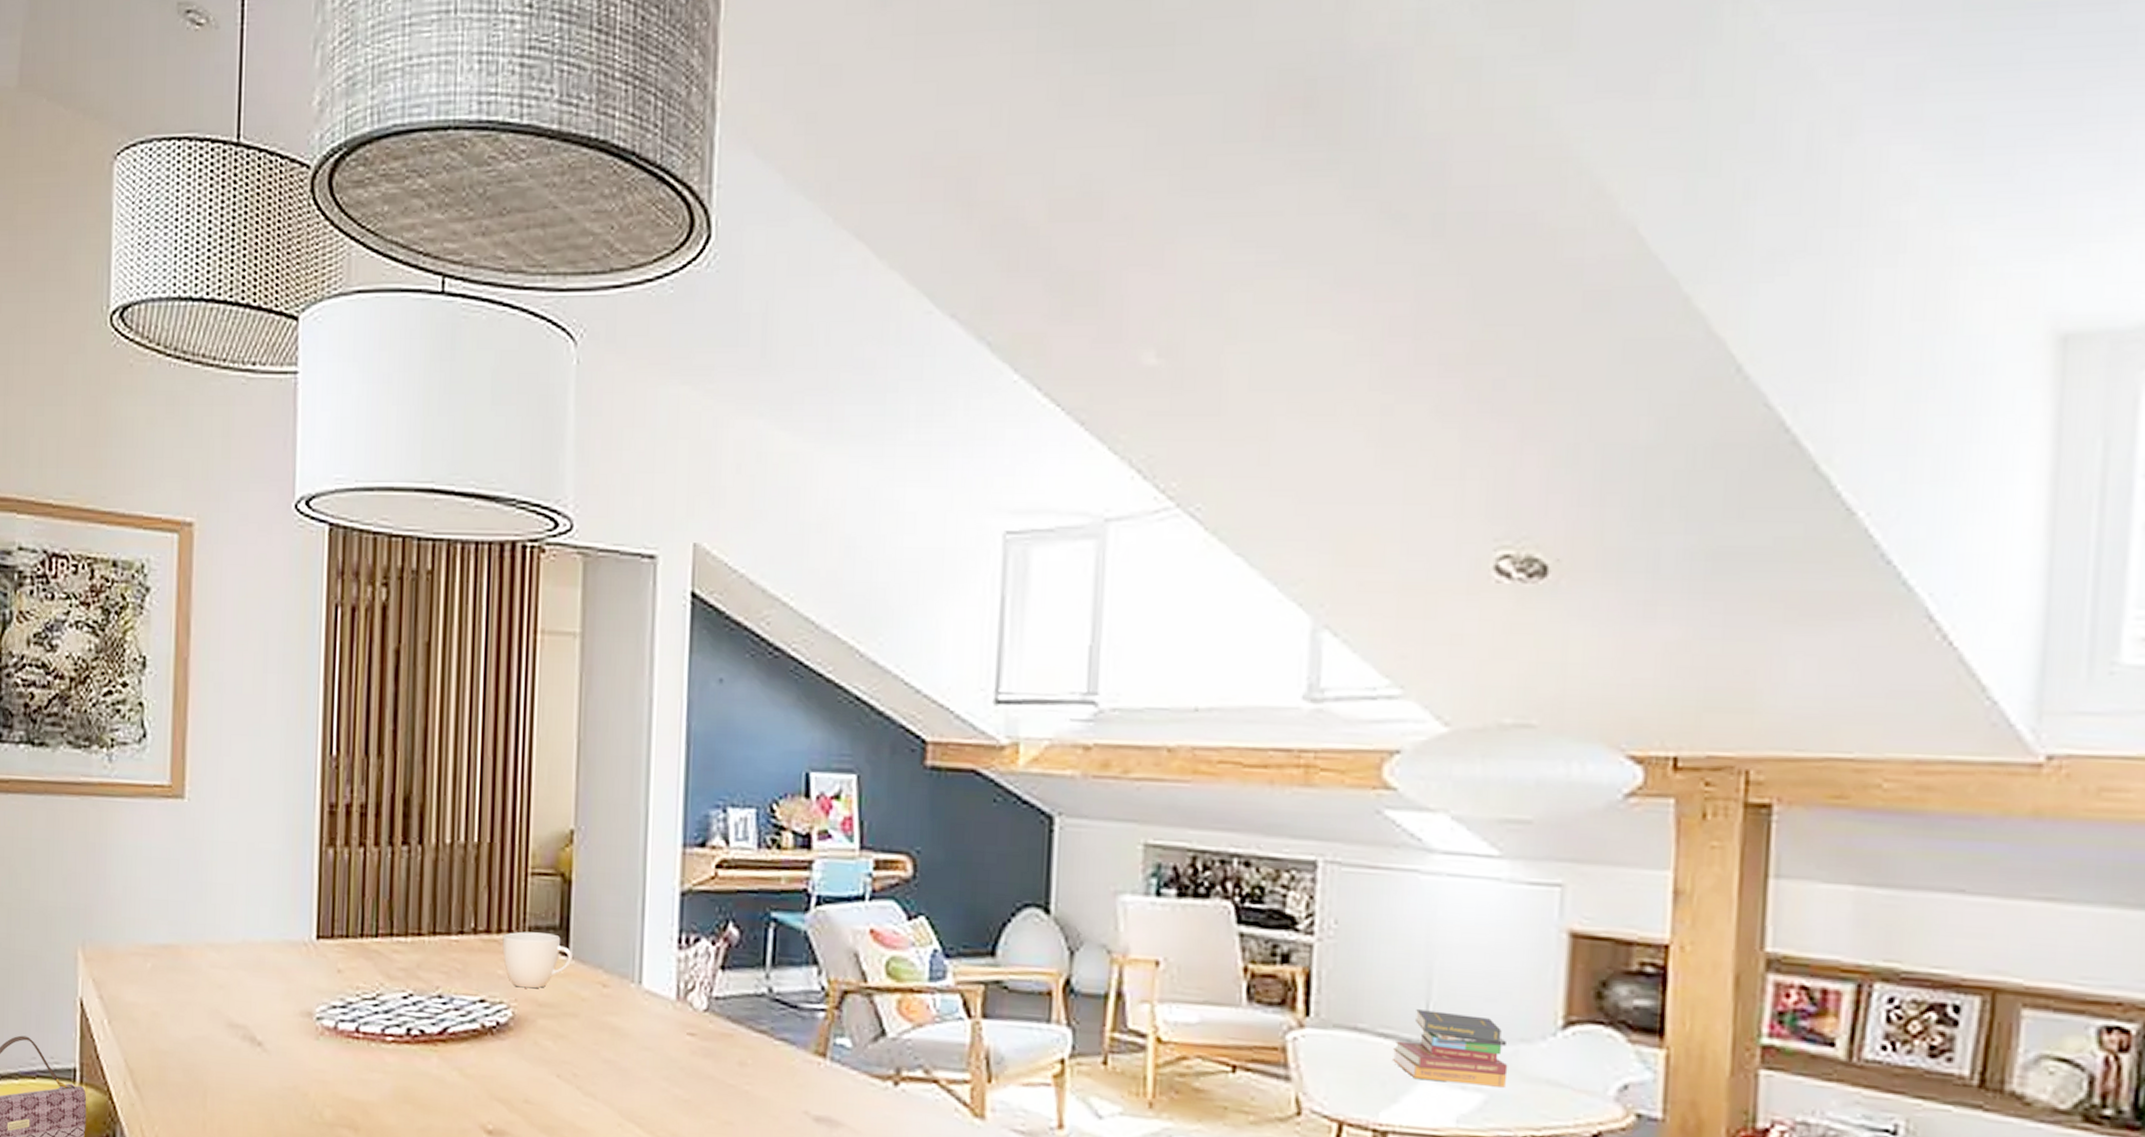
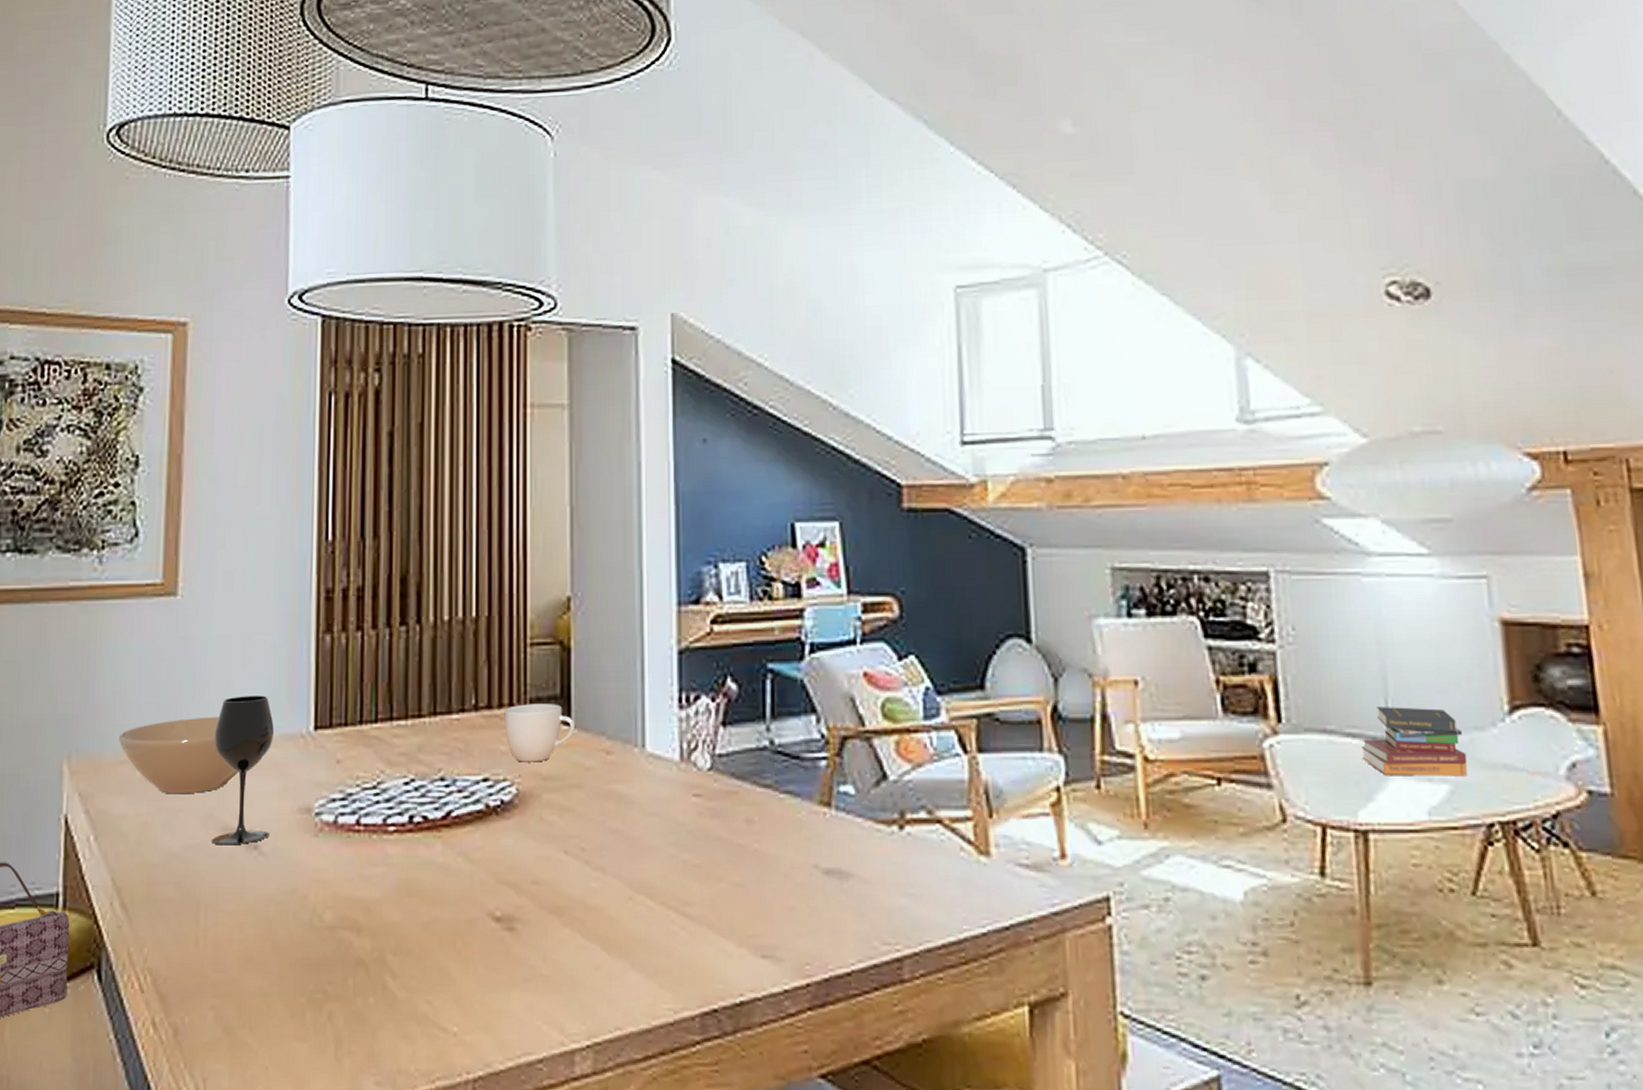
bowl: none [129,917,243,989] -> present [118,717,238,794]
wineglass: none [217,900,278,1041] -> present [211,696,275,845]

